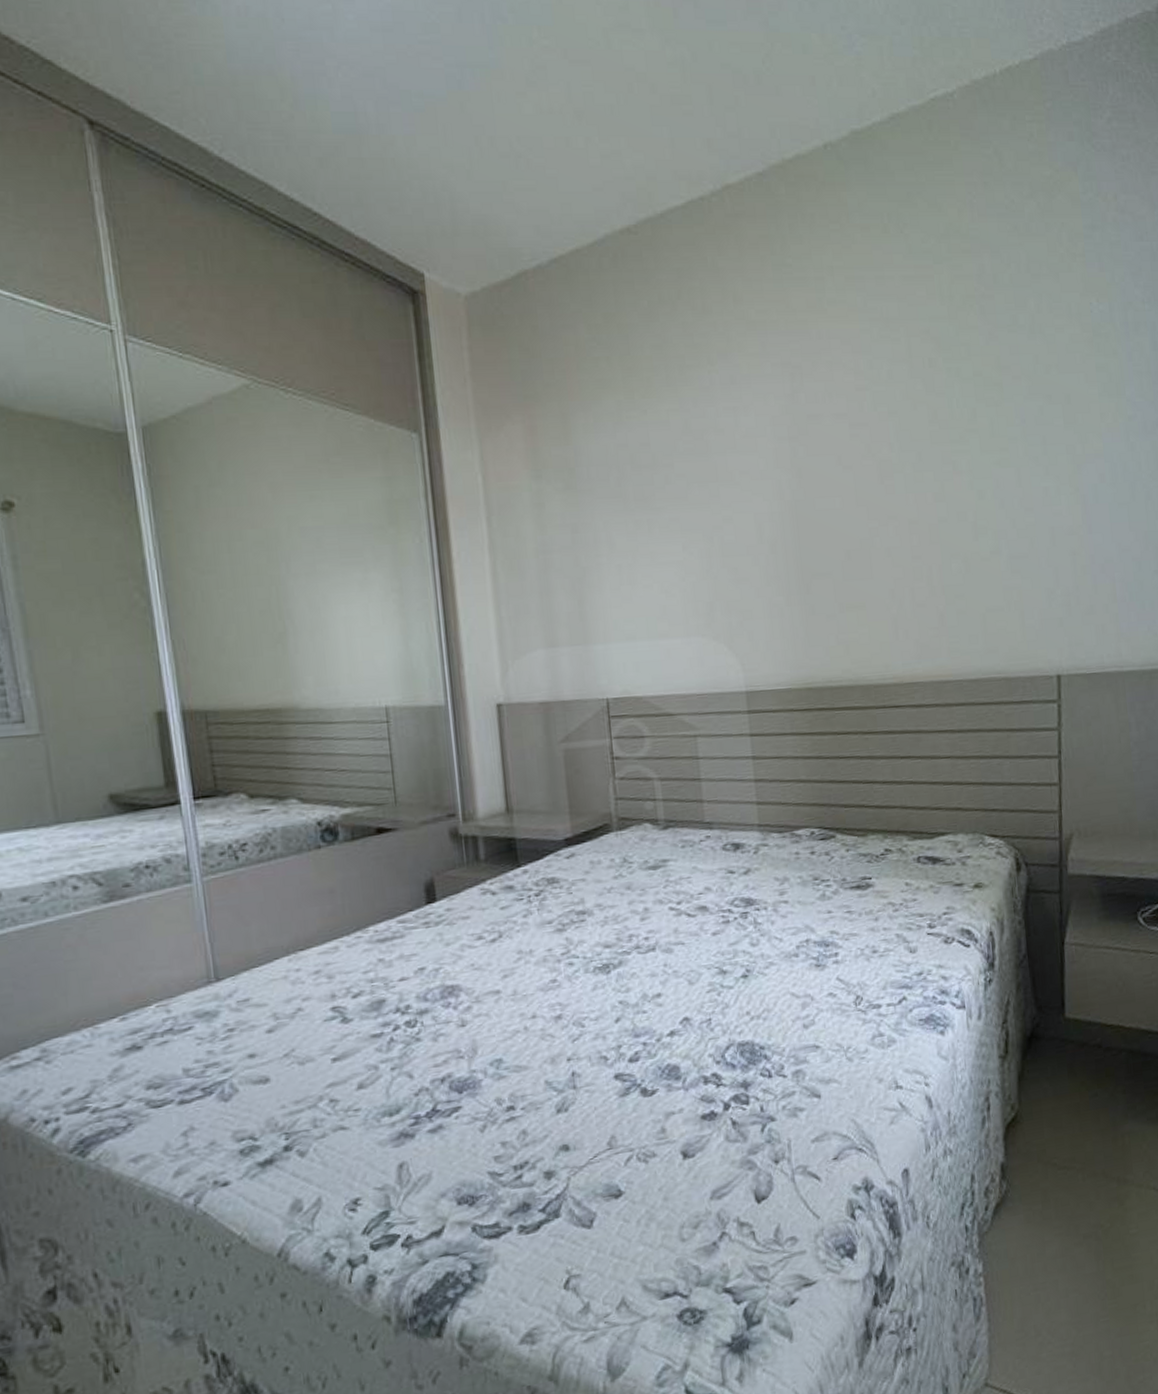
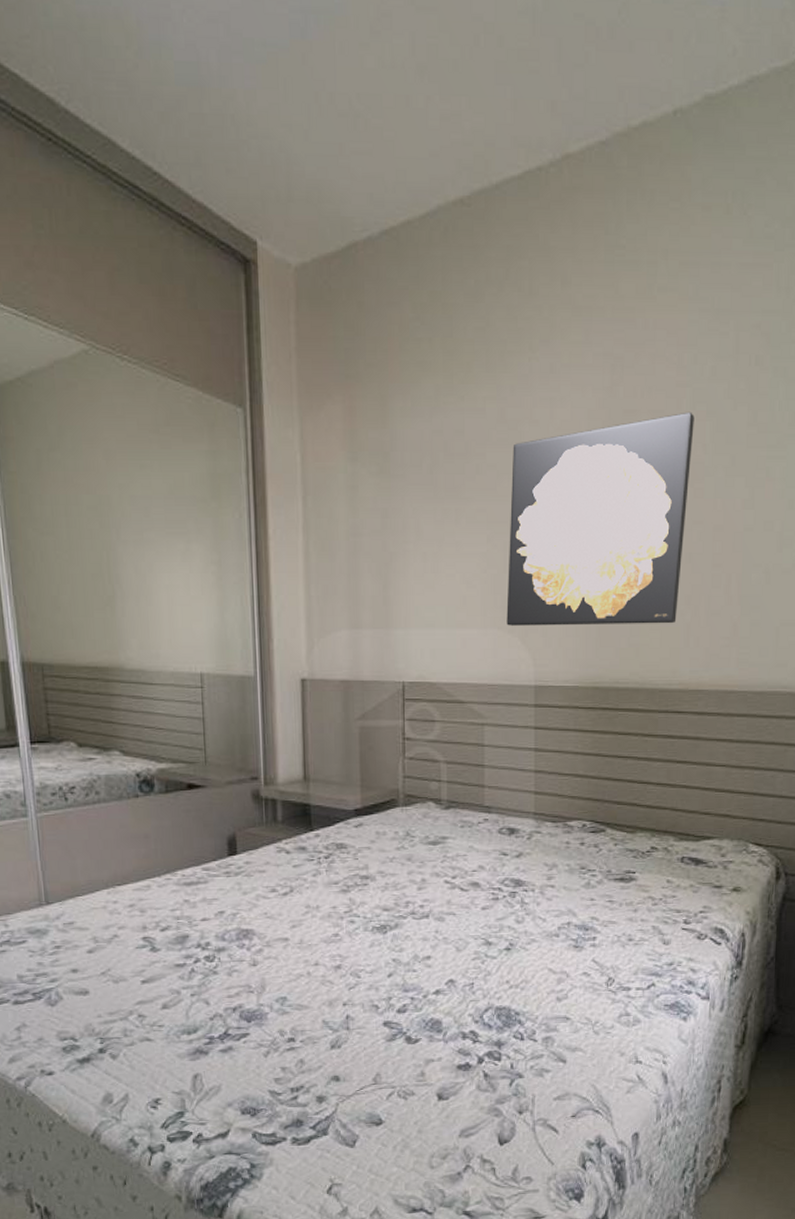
wall art: none [700,413,883,633] -> present [506,411,695,626]

